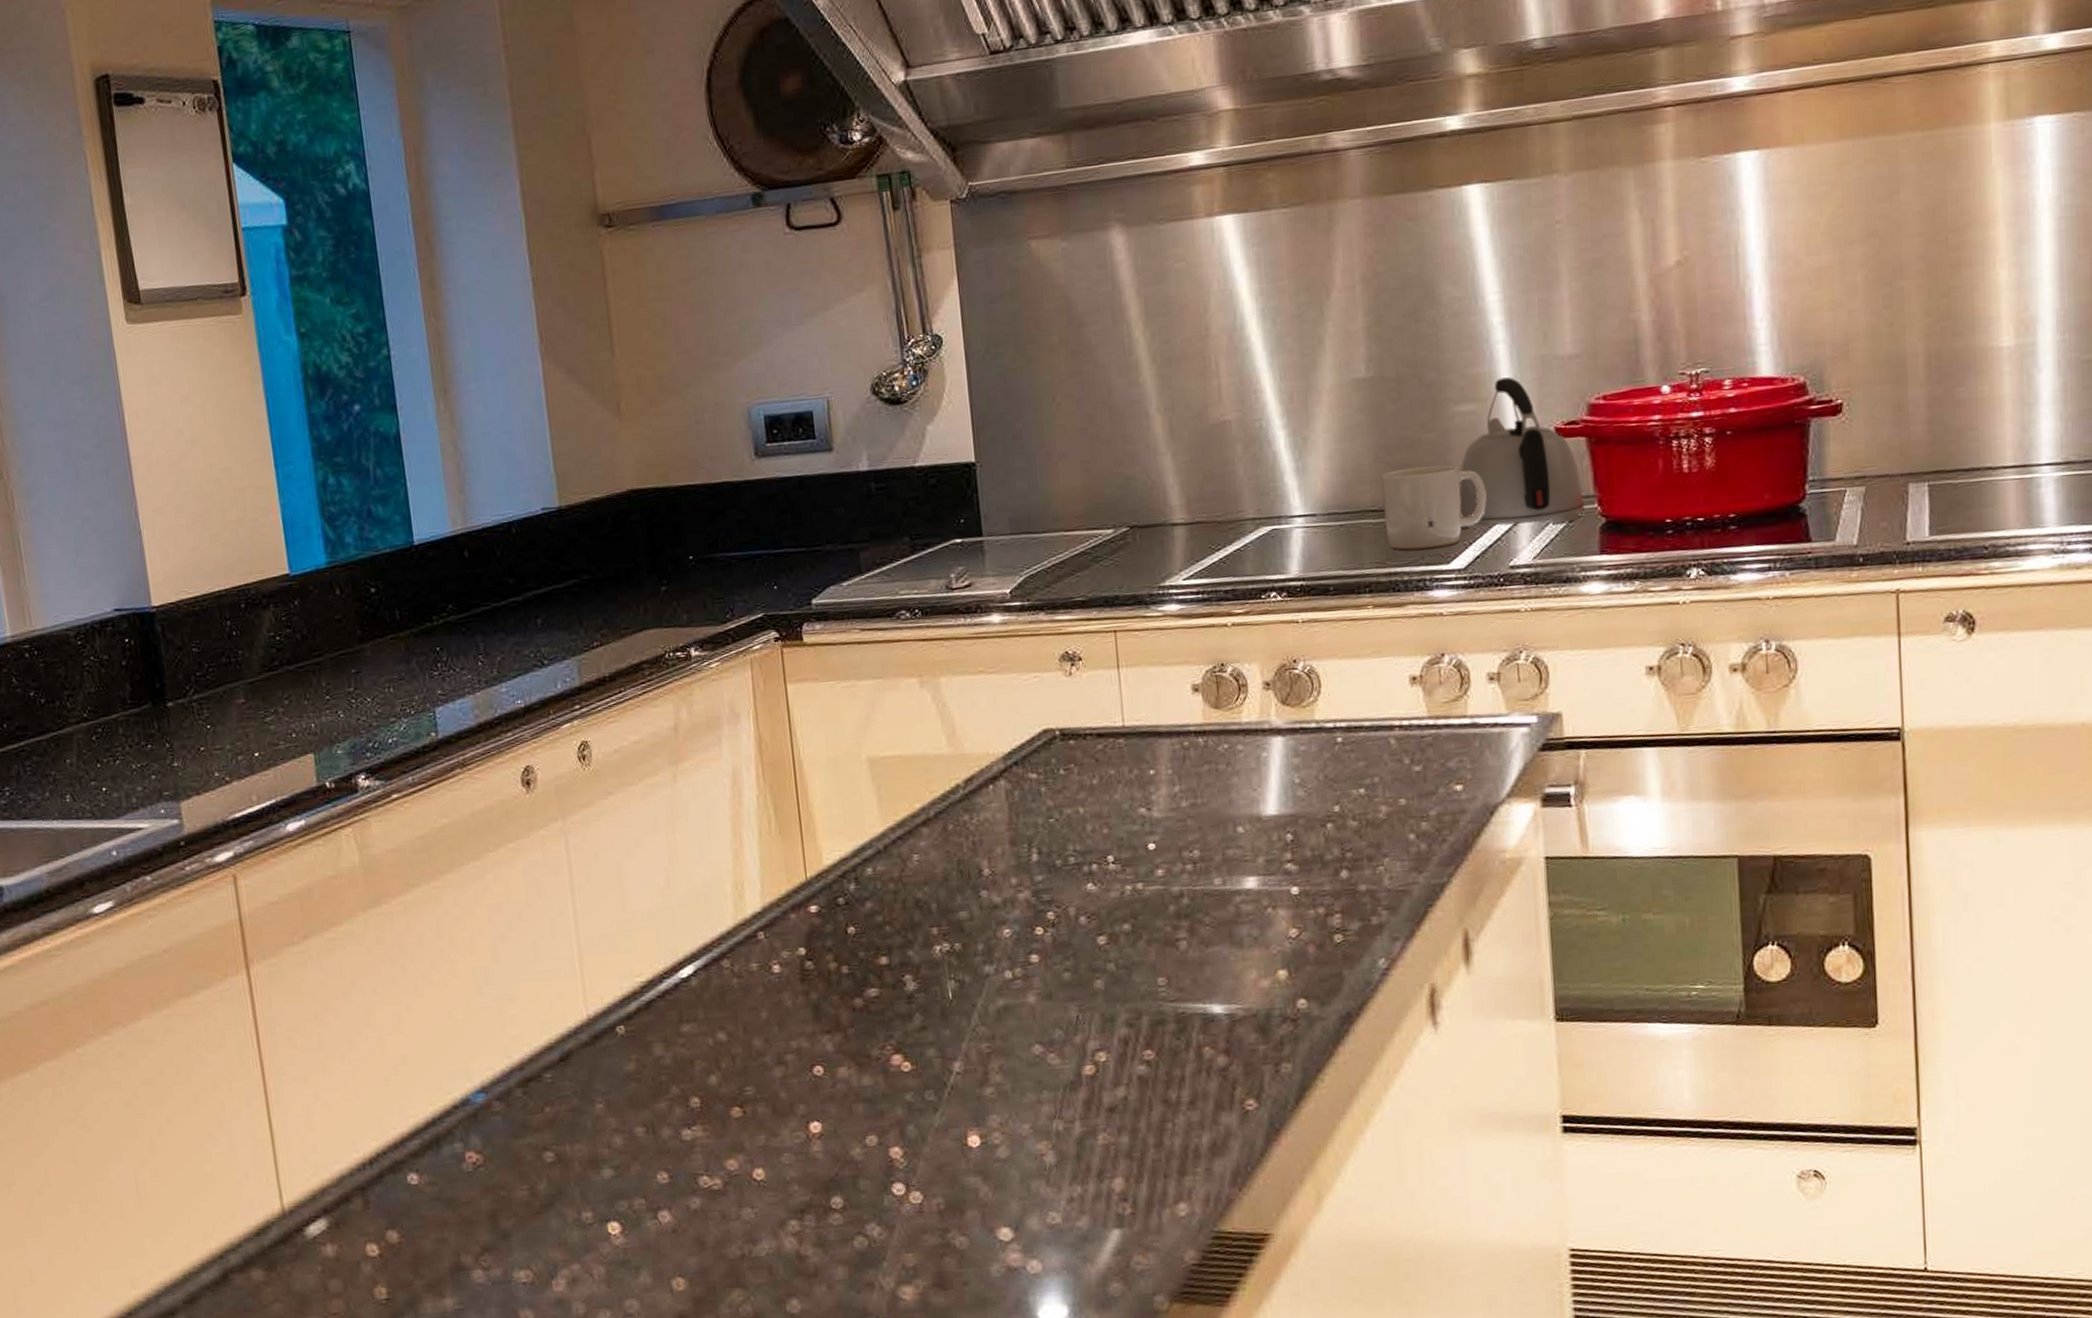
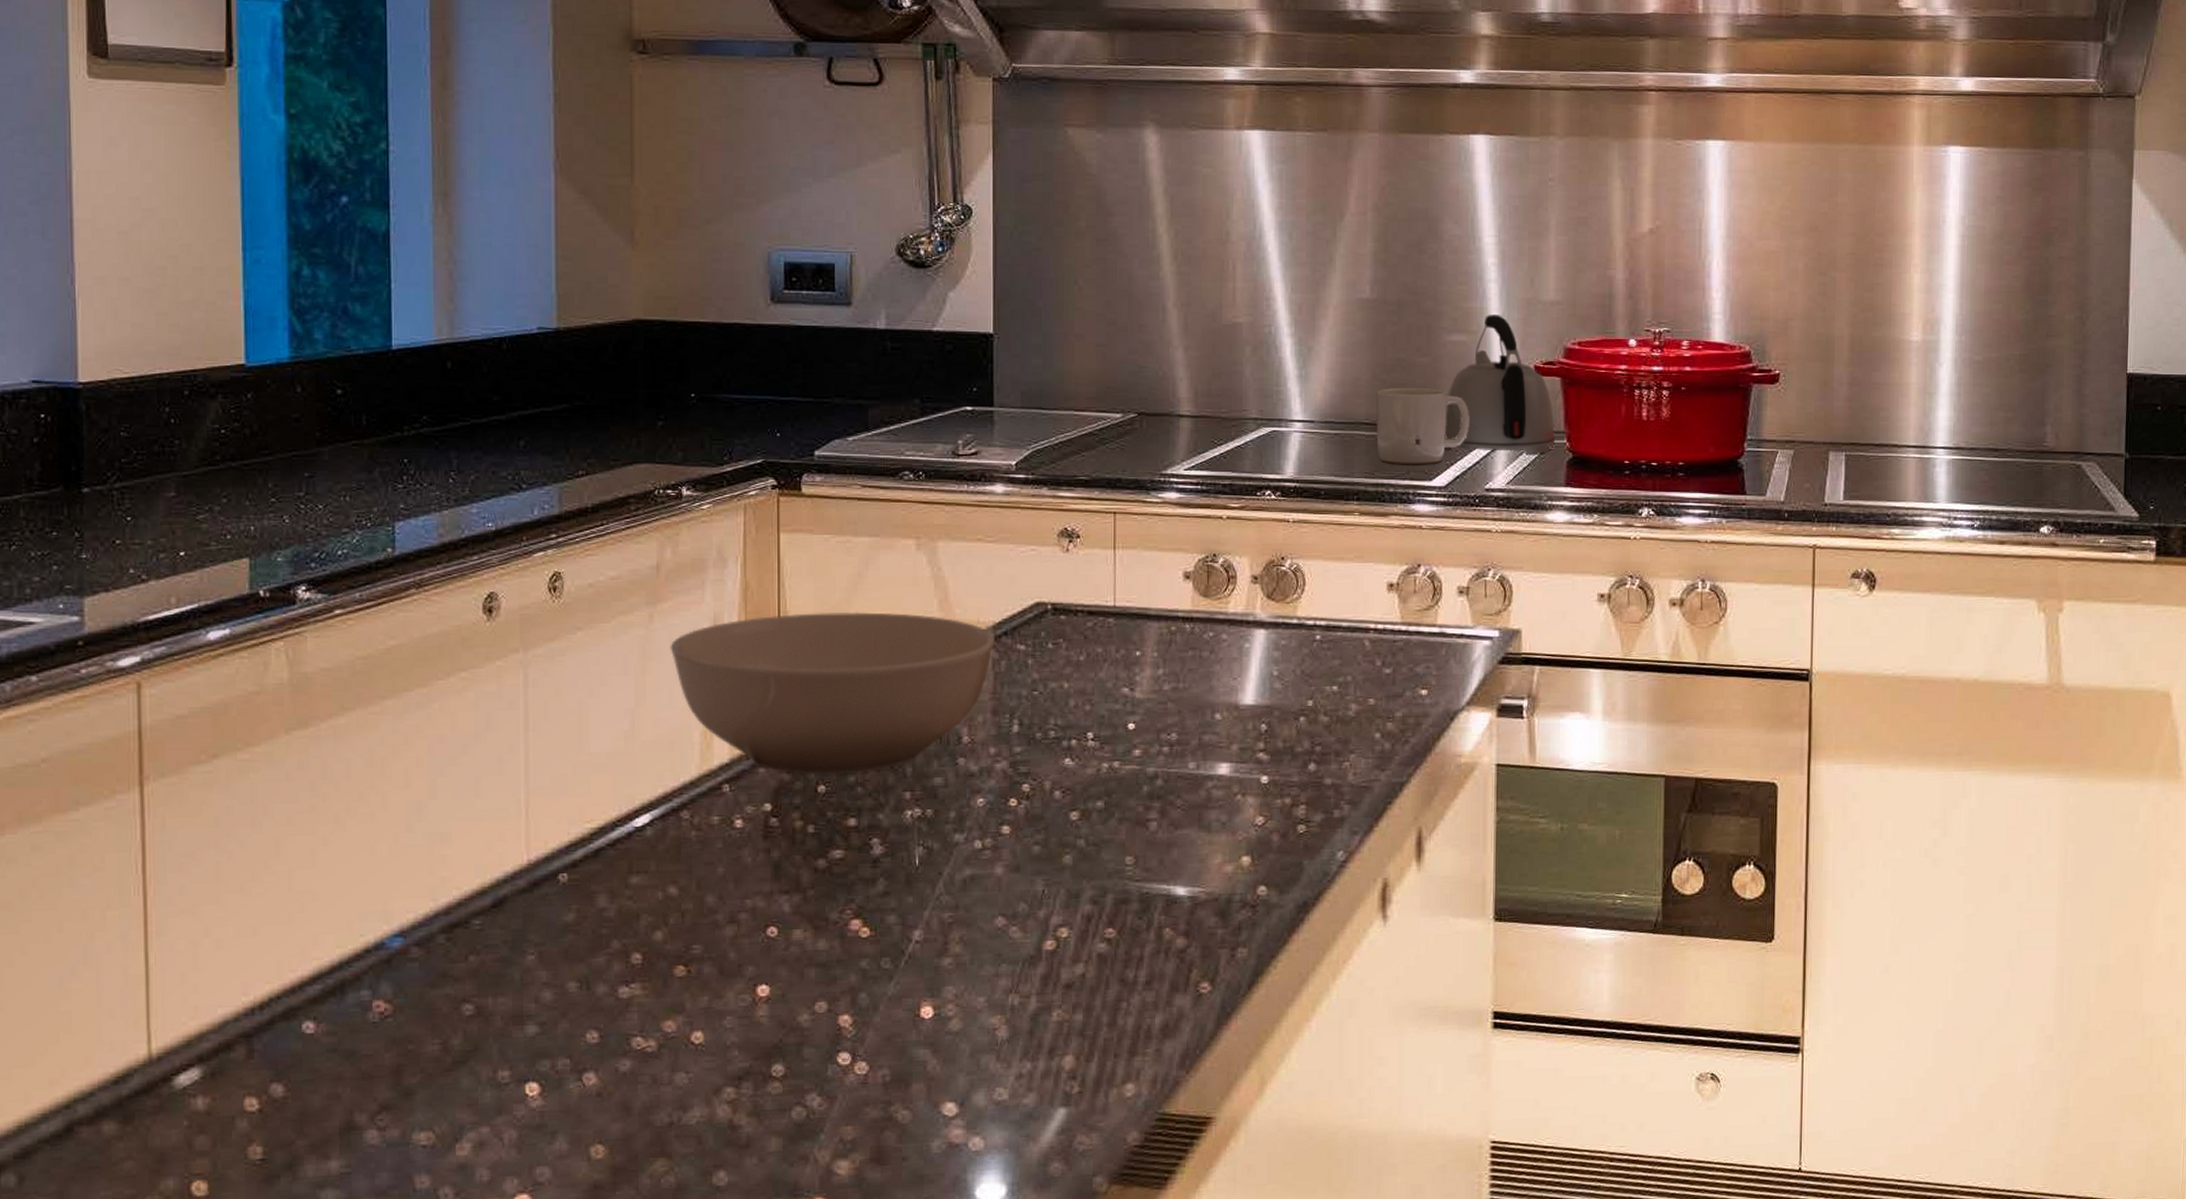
bowl: none [695,751,1006,918] -> present [670,612,995,775]

